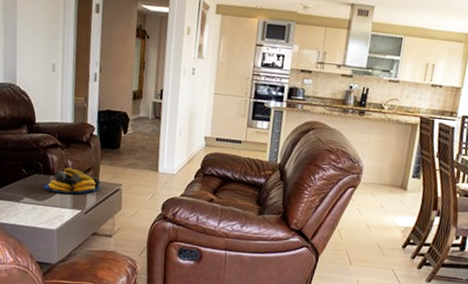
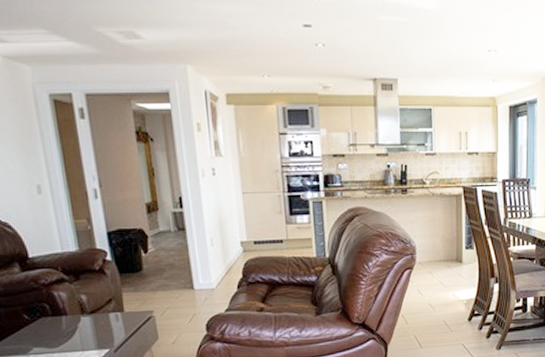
fruit bowl: present [43,167,101,194] -> none [54,303,128,335]

